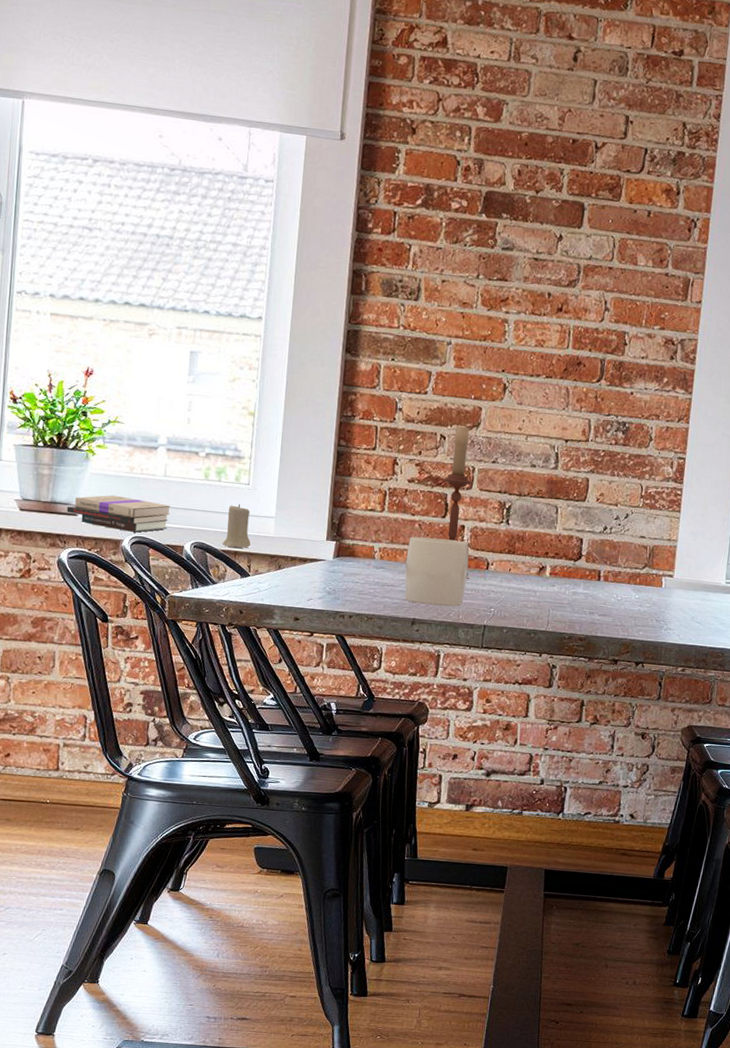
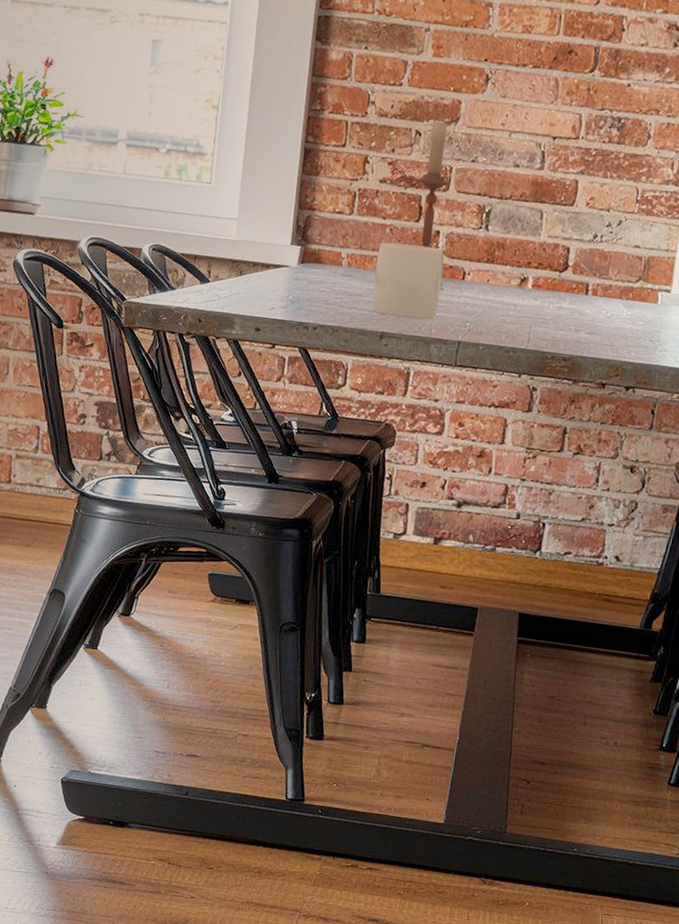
books: present [66,495,171,533] -> none [23,193,129,234]
candle: present [223,503,251,548] -> none [182,204,211,252]

